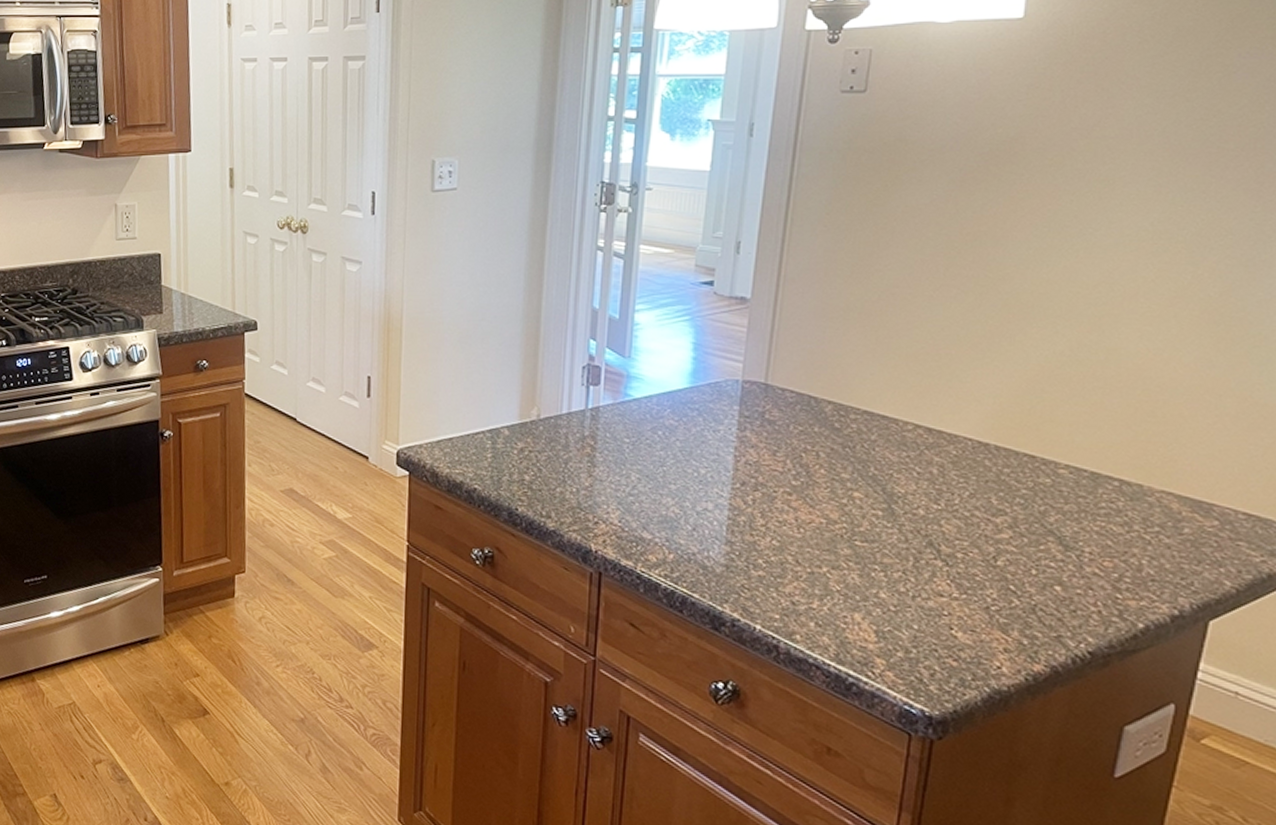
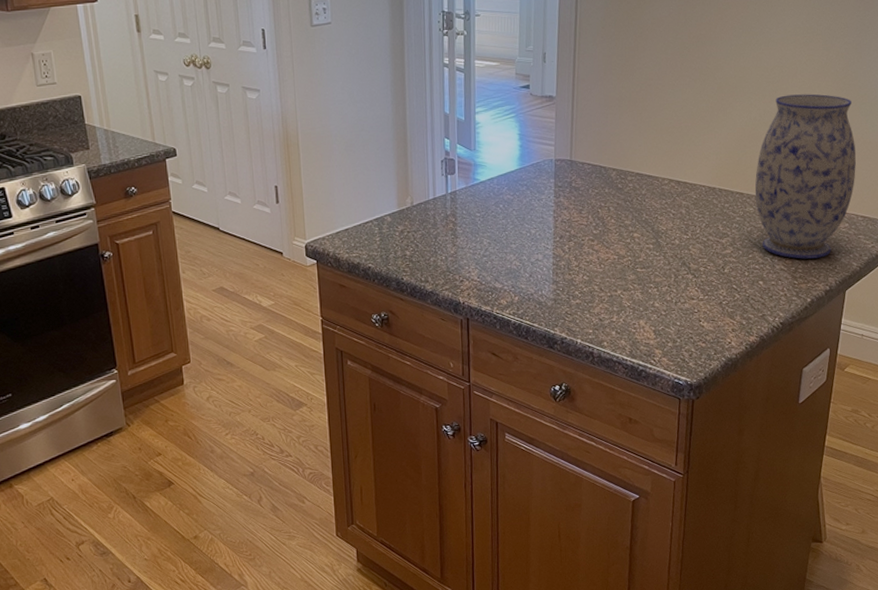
vase: none [1055,324,1237,566] -> present [754,94,856,259]

